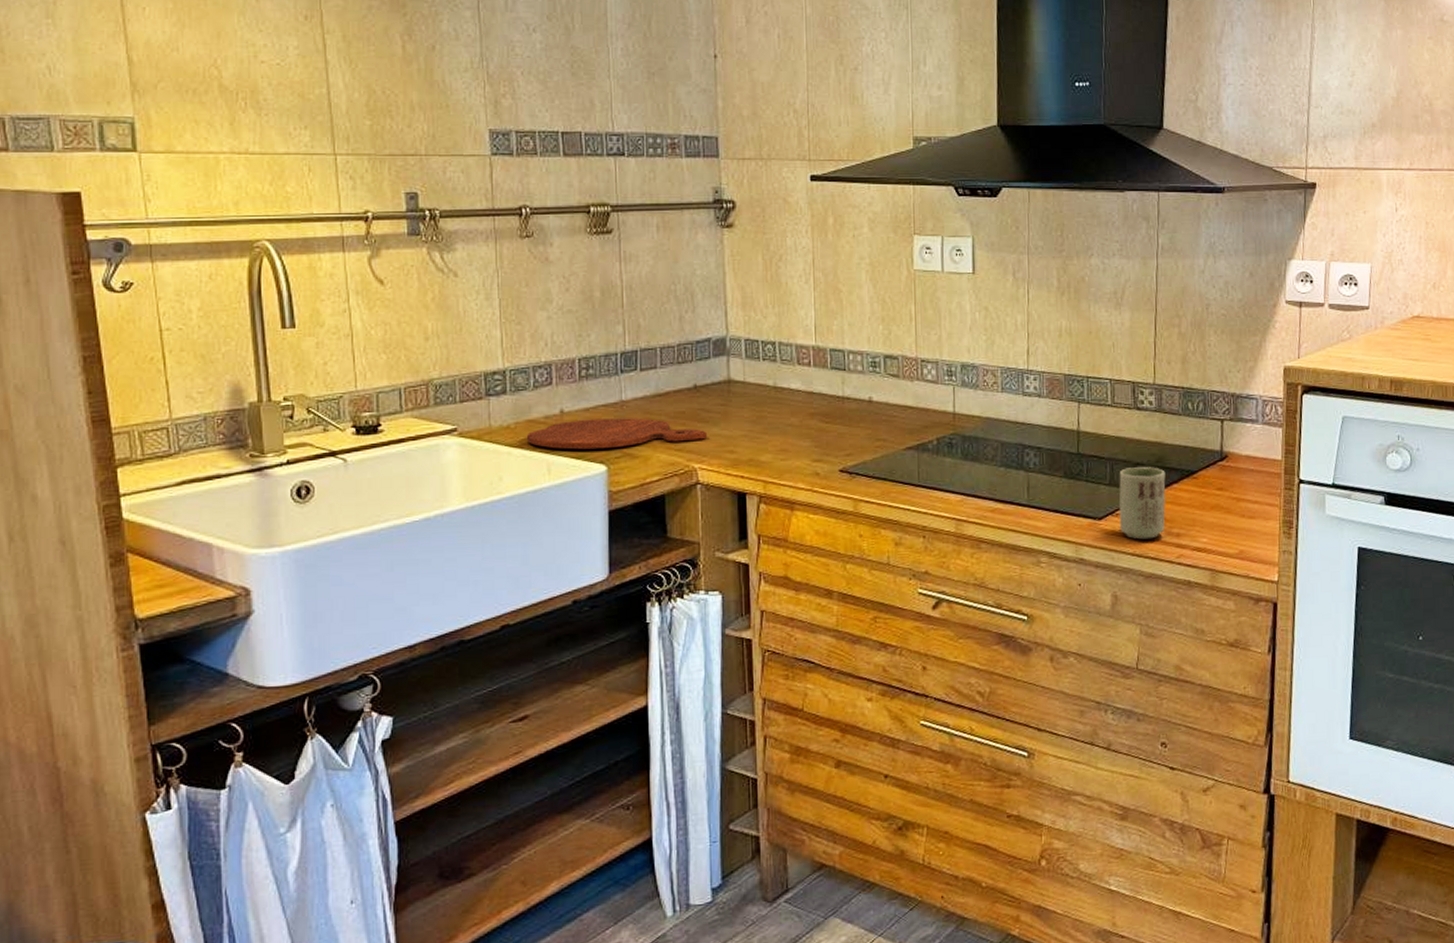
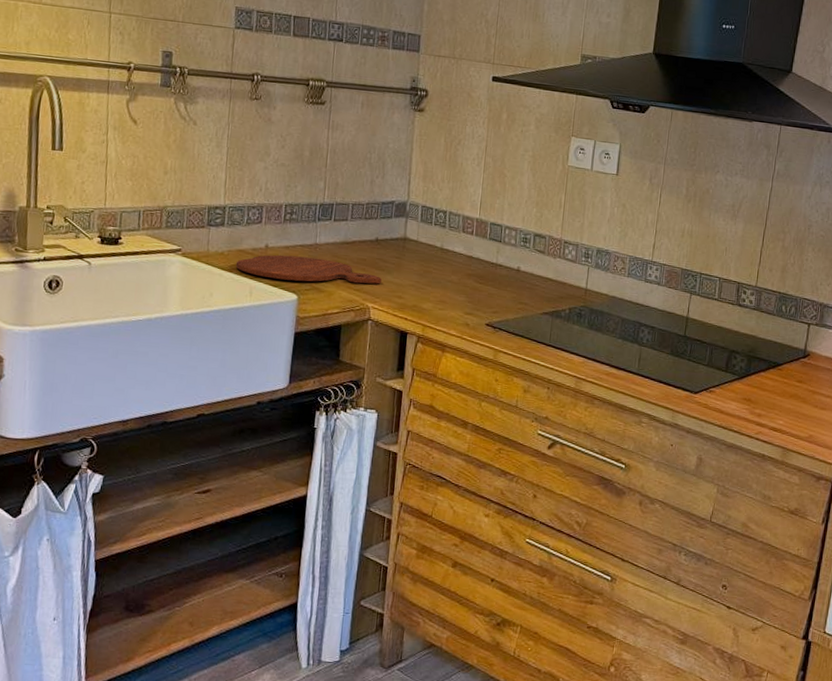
cup: present [1118,467,1166,540] -> none [711,353,756,415]

